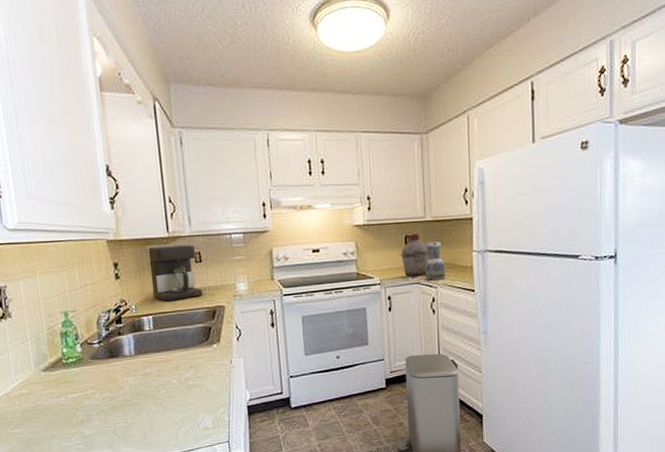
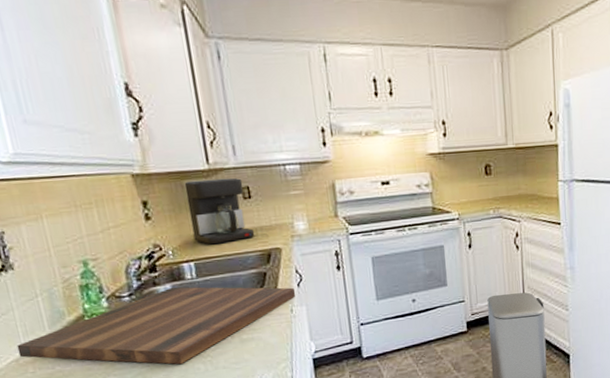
cutting board: none [8,336,236,405] -> present [16,286,296,365]
canister: present [400,233,429,277] -> none [480,162,512,211]
ceramic jug: present [424,241,446,280] -> none [506,171,530,214]

